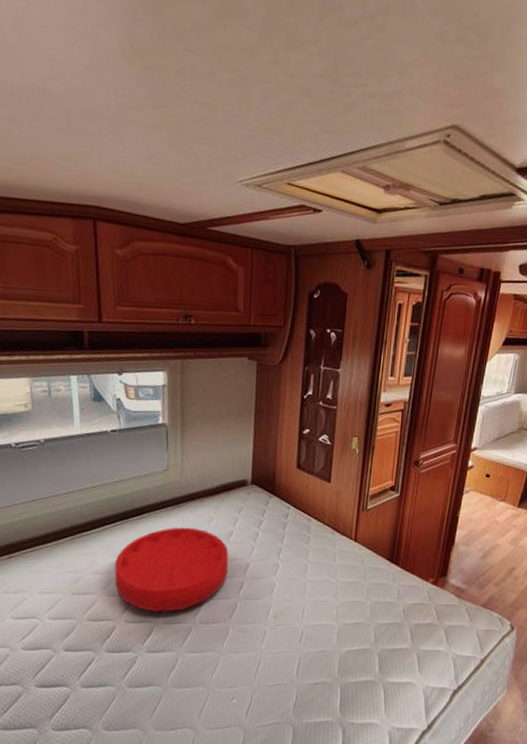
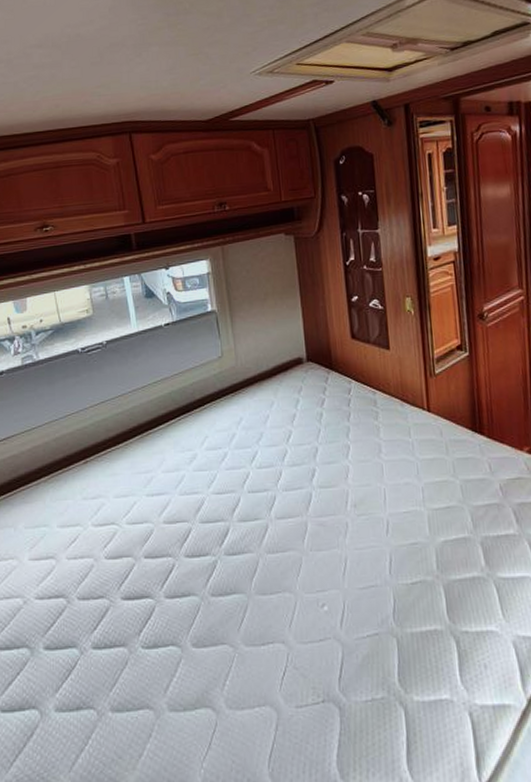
cushion: present [114,527,229,613] -> none [183,414,297,510]

